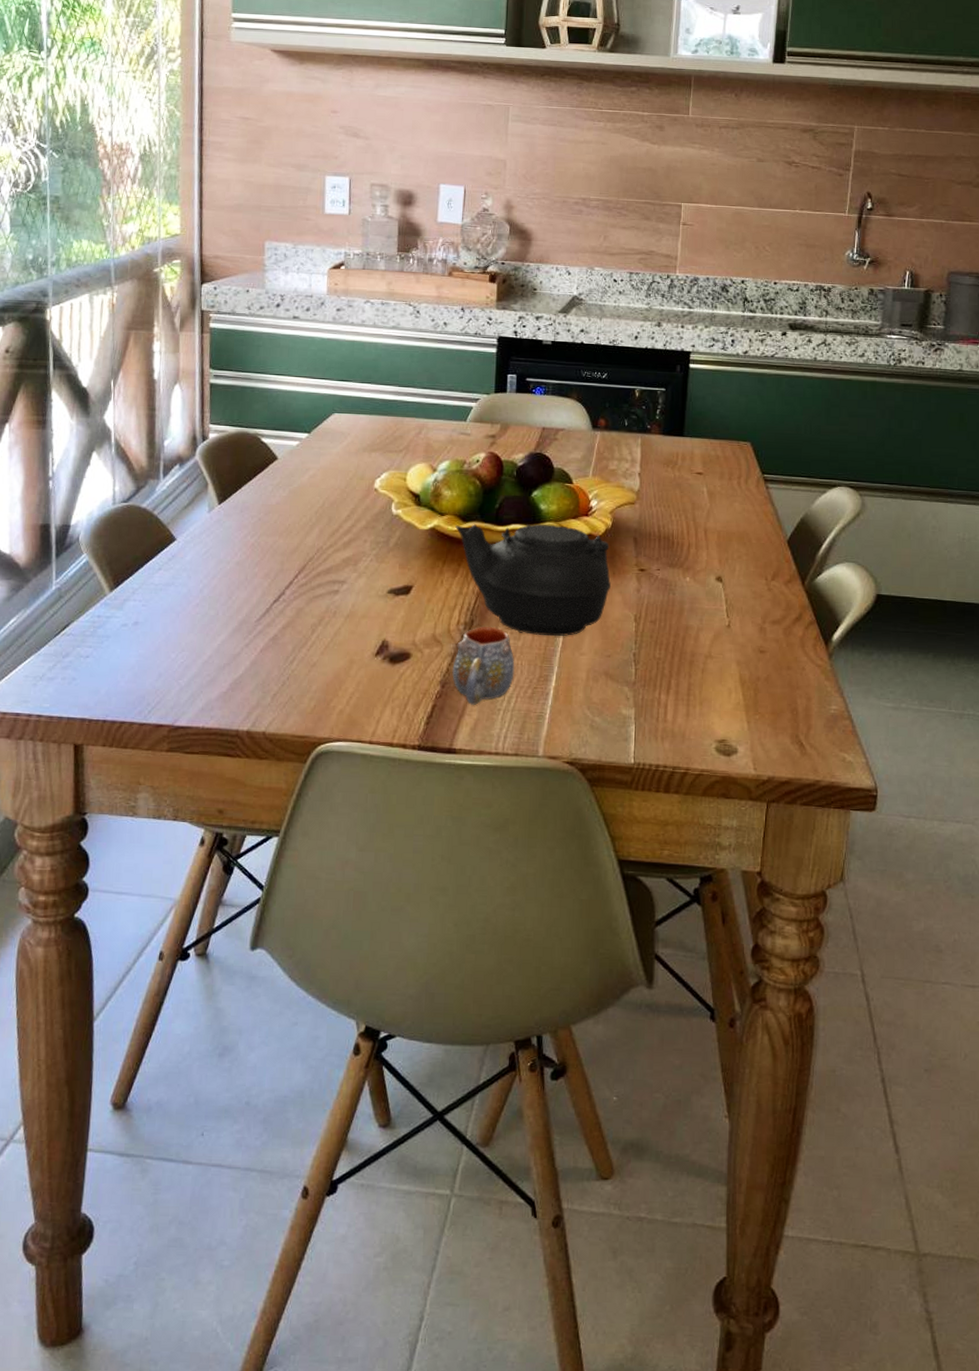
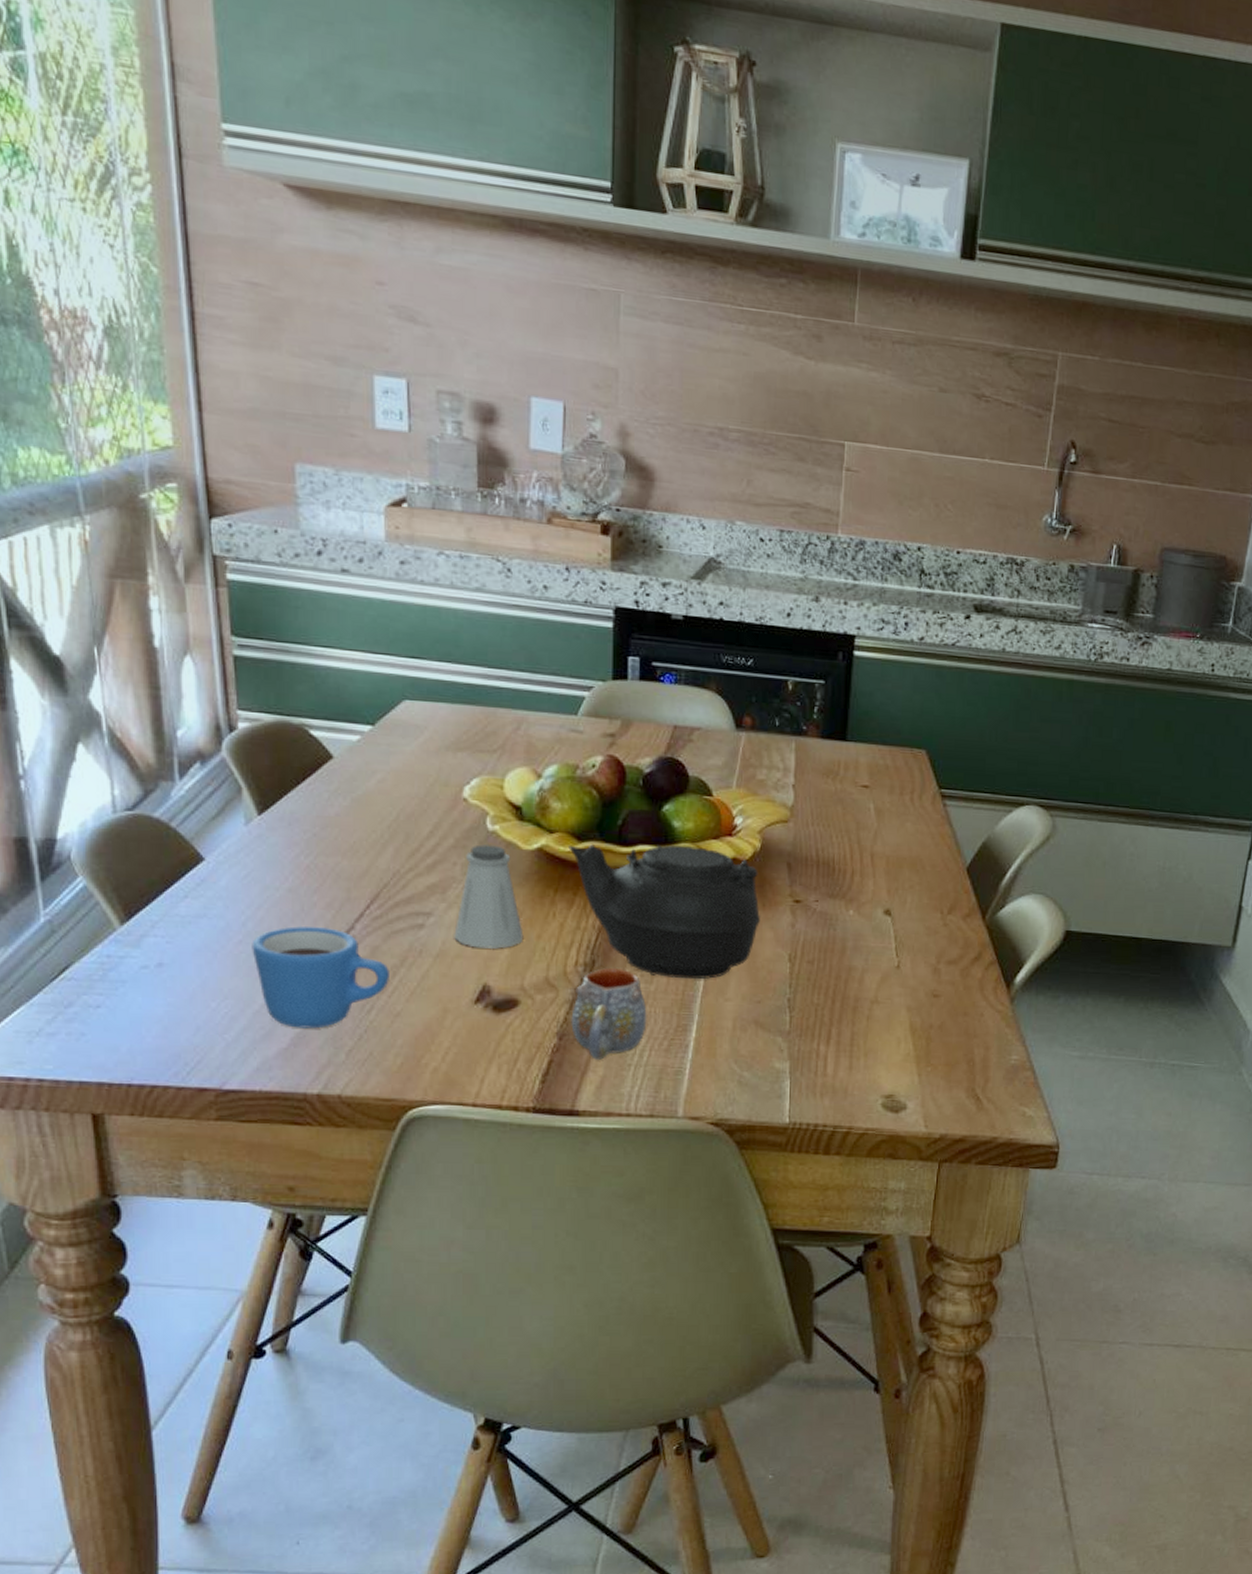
mug: none [205,591,310,676] -> present [252,925,389,1029]
saltshaker: none [362,525,417,610] -> present [454,844,524,949]

